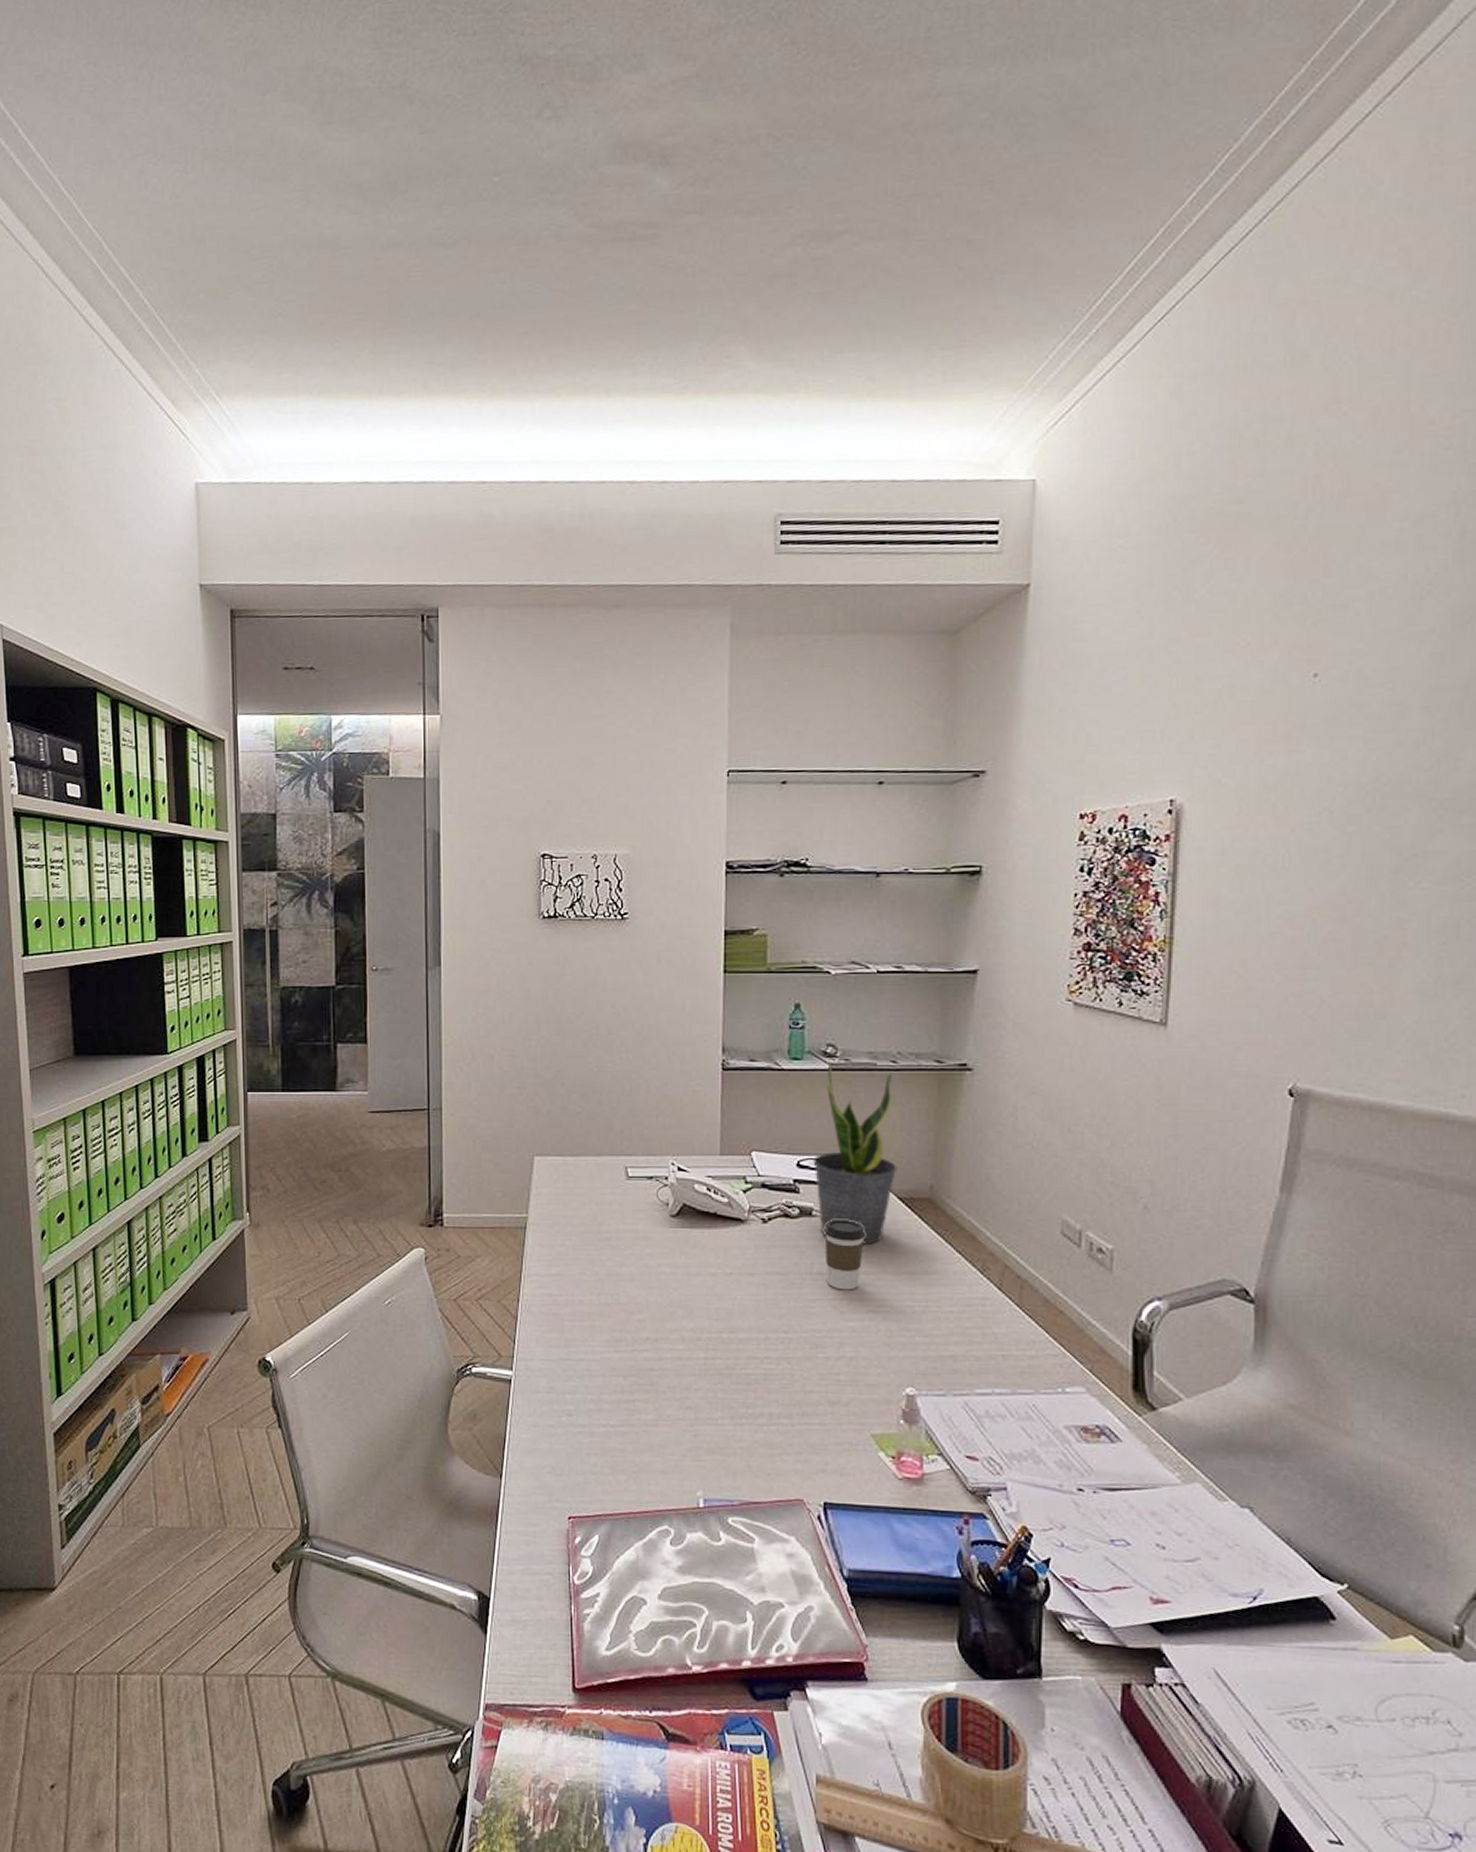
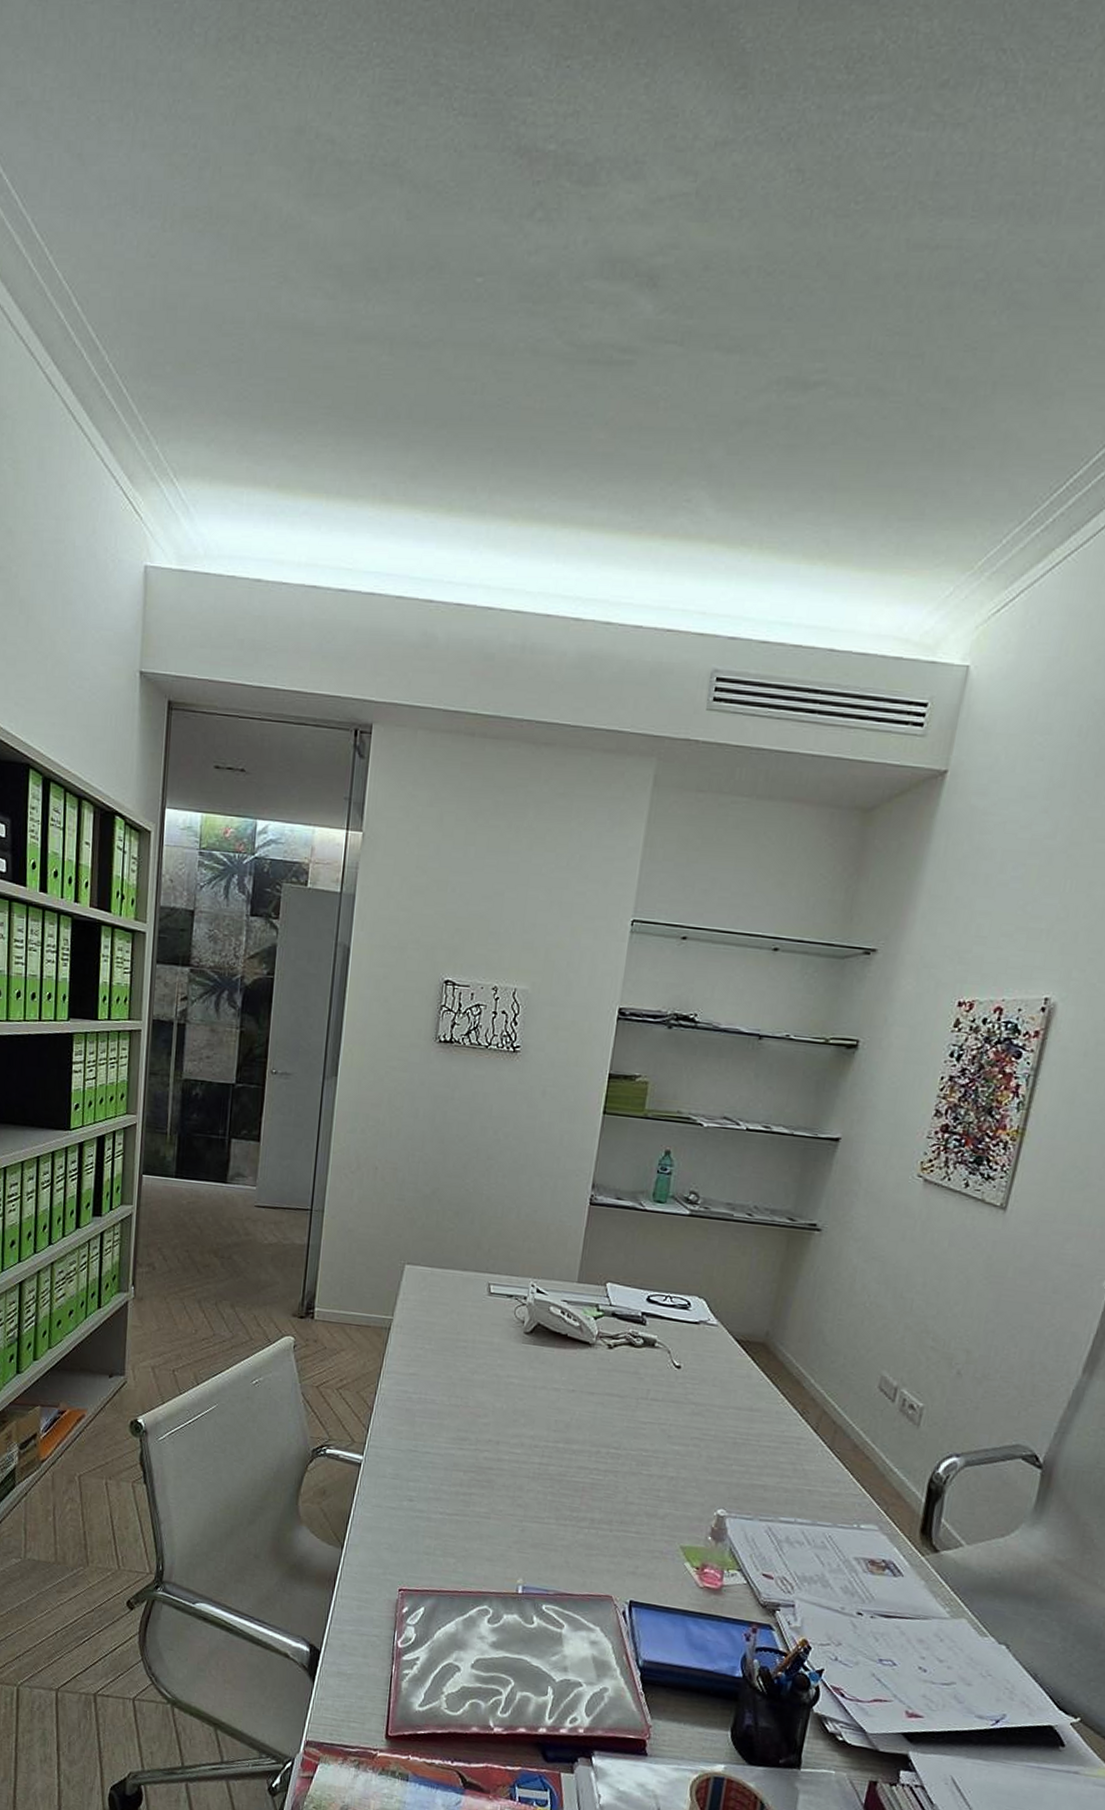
potted plant: present [813,1062,898,1245] -> none [661,1208,747,1379]
coffee cup: present [824,1220,865,1290] -> none [660,1352,701,1418]

